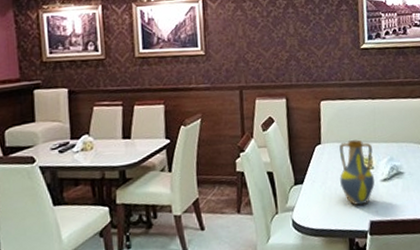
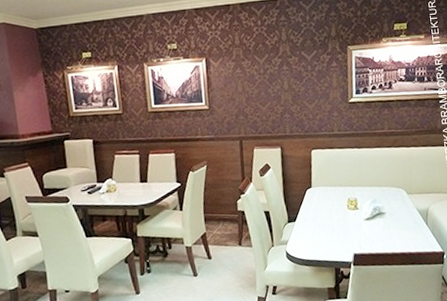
vase: present [339,139,375,206] -> none [327,184,359,241]

